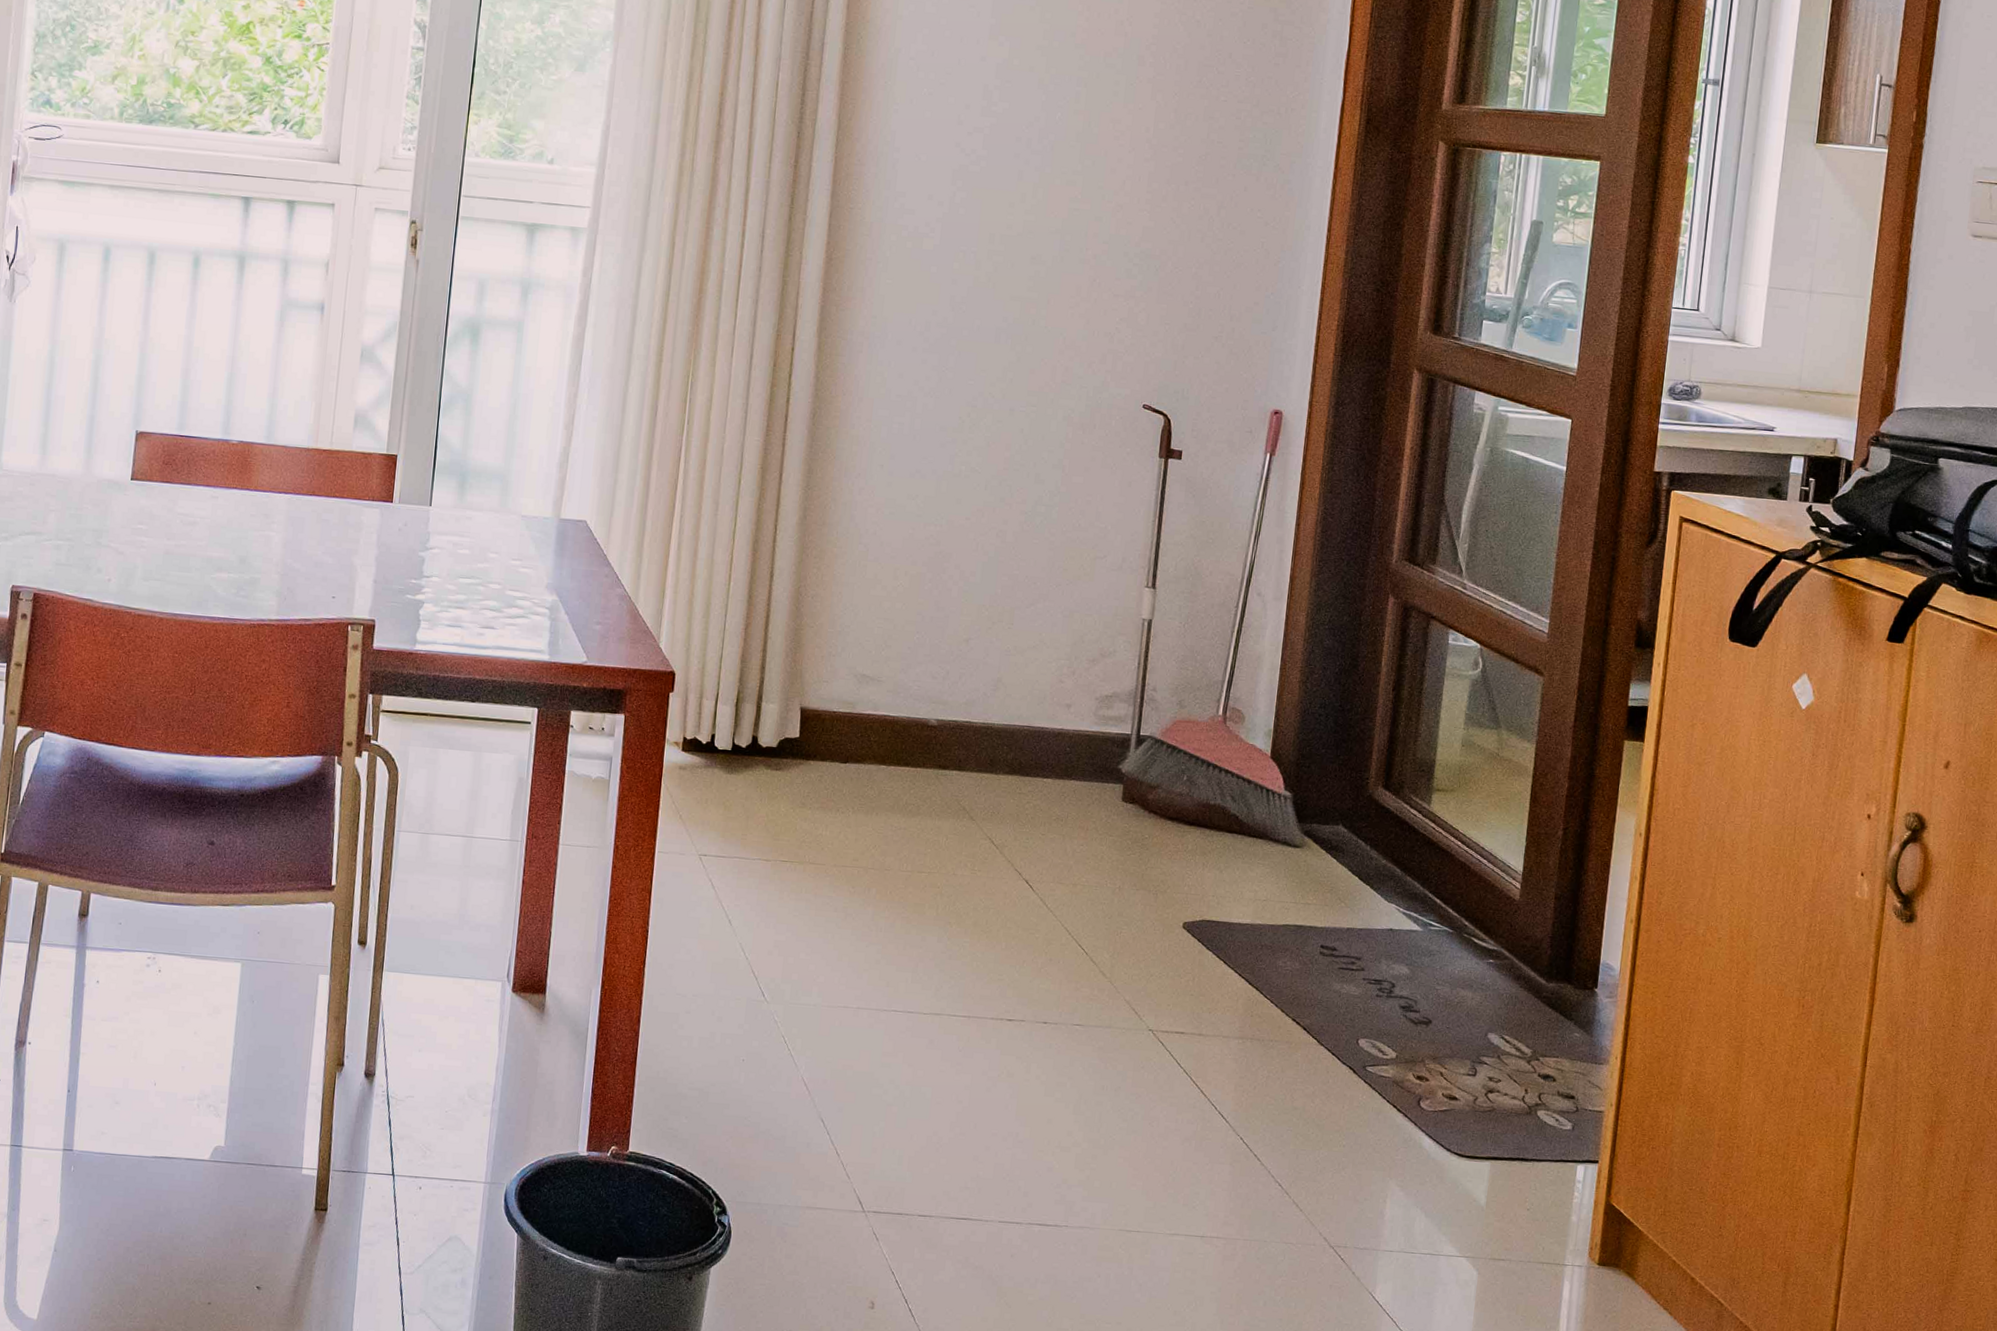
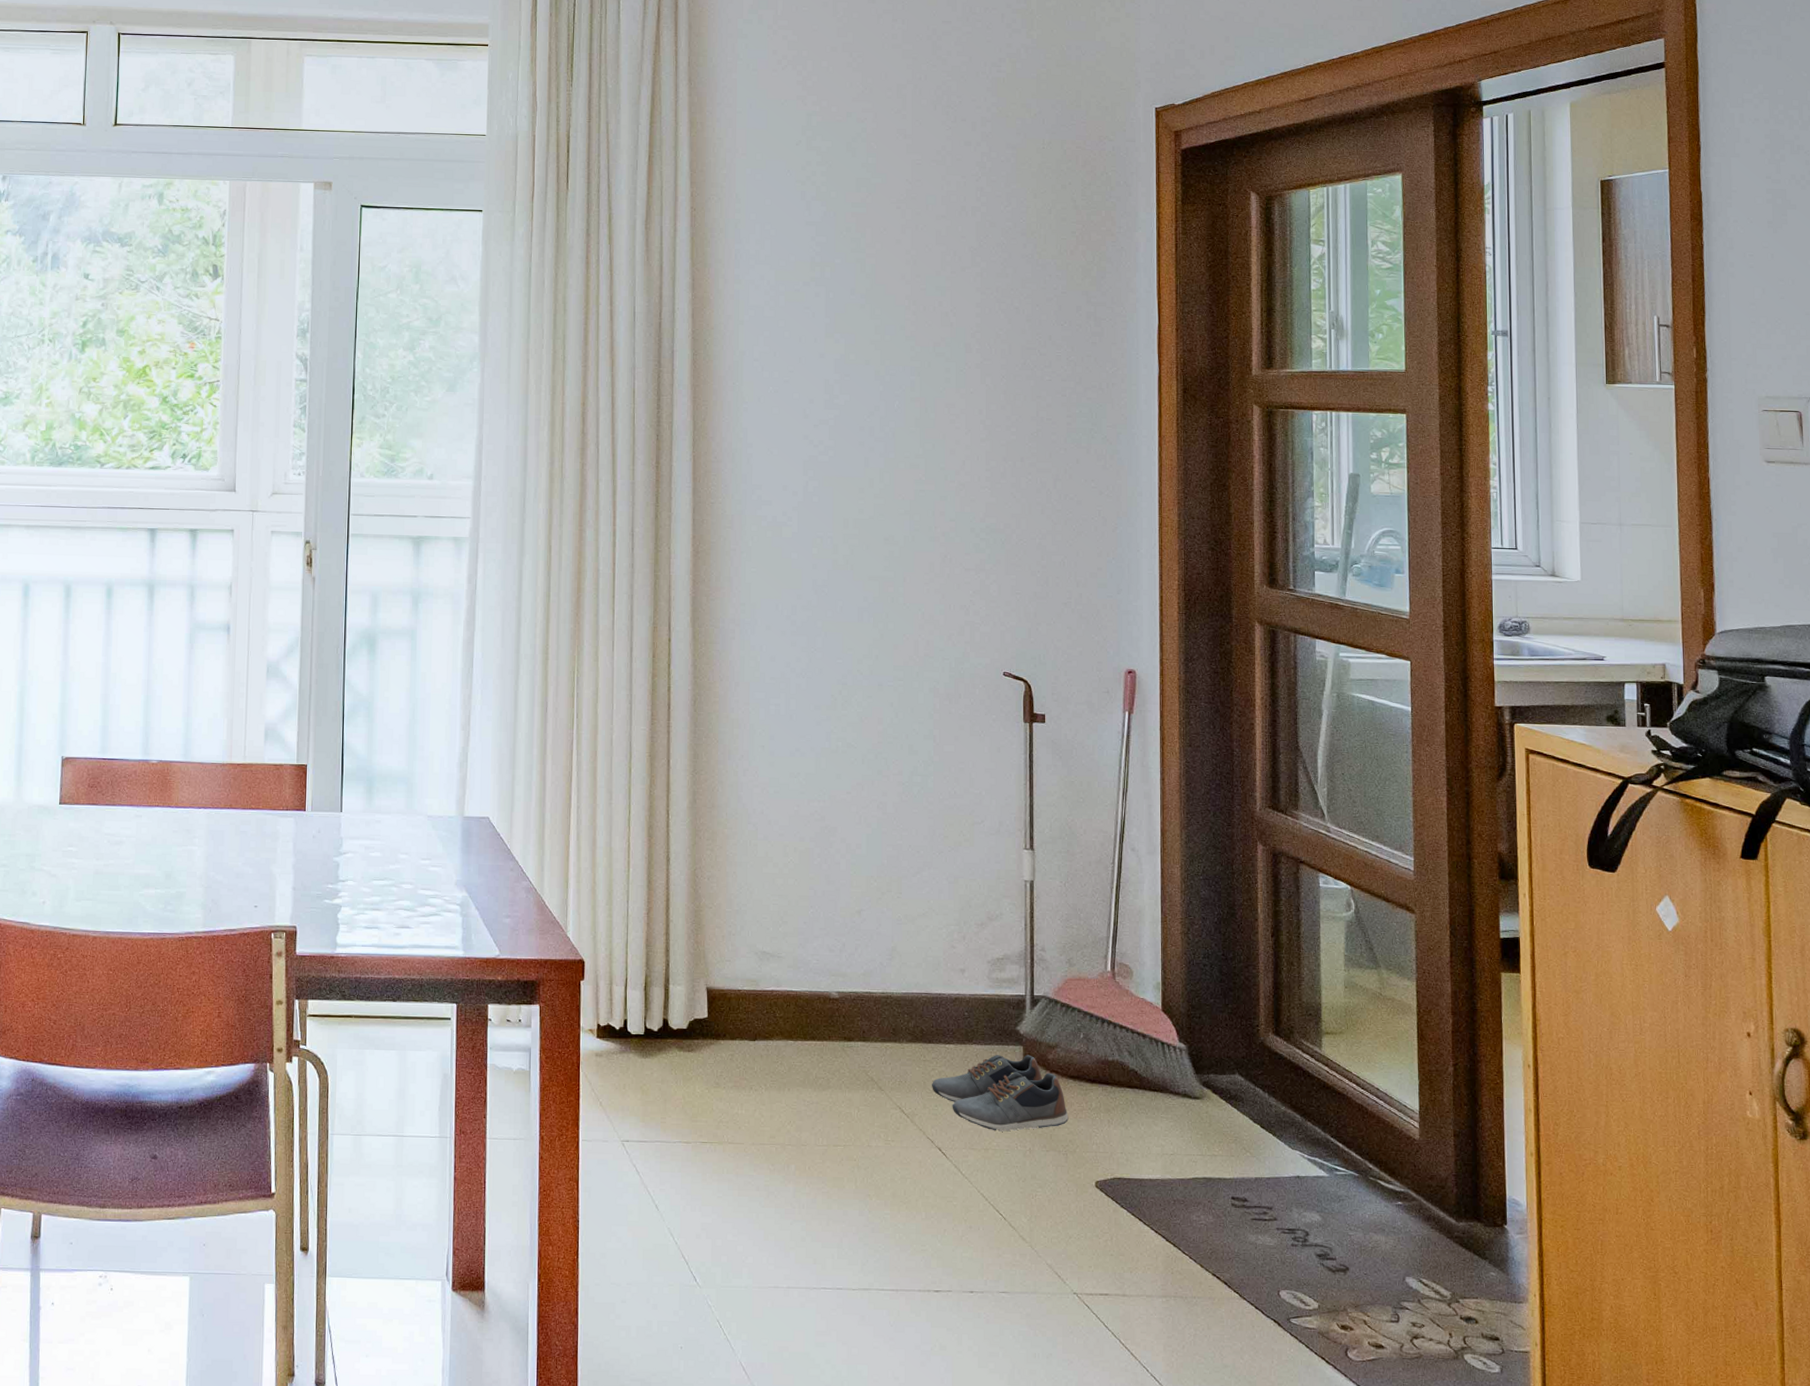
shoe: none [1025,792,1163,869] -> present [932,1055,1069,1132]

